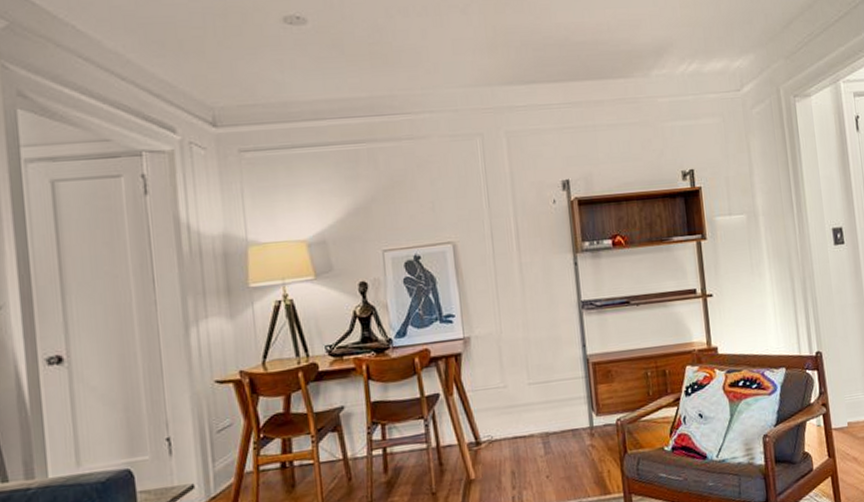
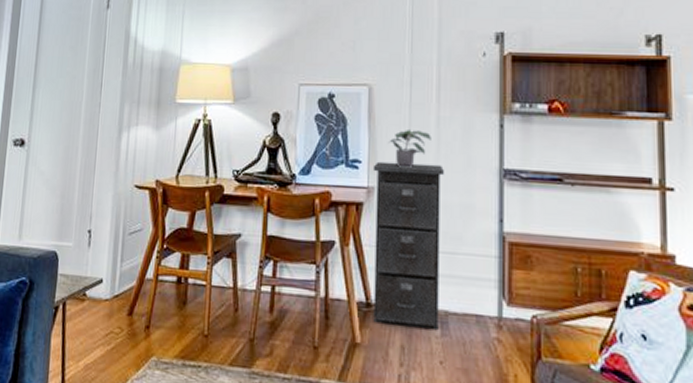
filing cabinet: none [466,306,542,458] -> present [372,161,444,329]
potted plant: none [478,278,517,315] -> present [389,130,431,168]

